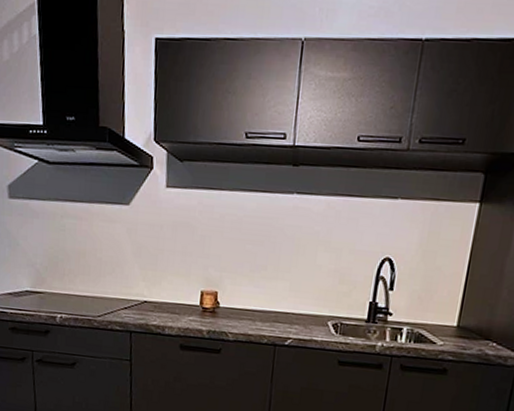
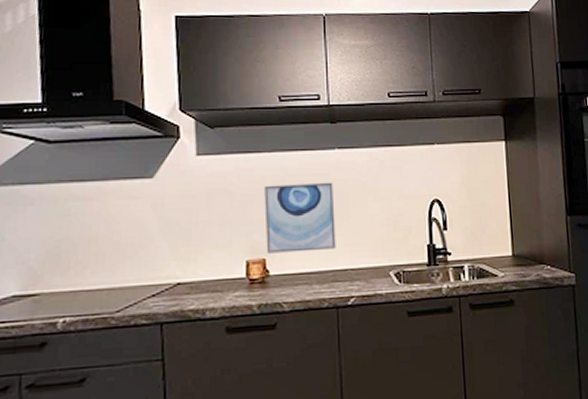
wall art: none [219,223,287,292] -> present [264,182,336,254]

